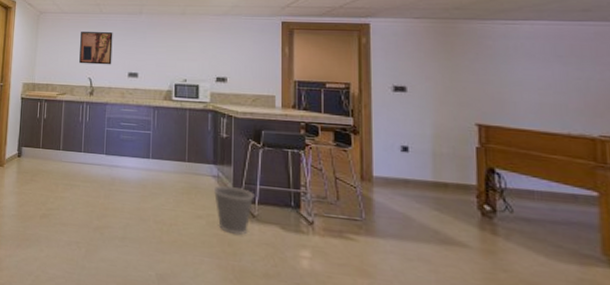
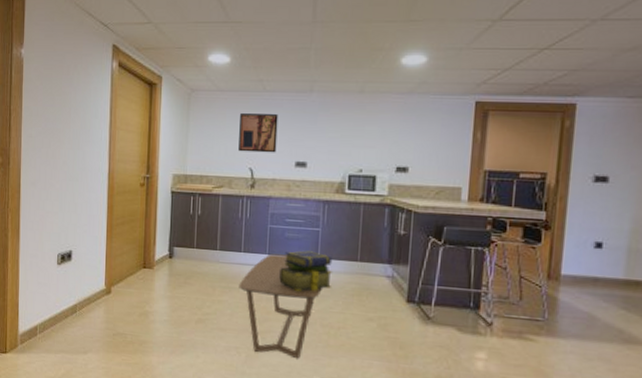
coffee table: none [79,154,154,255] -> present [238,253,322,359]
stack of books: none [115,151,164,190] -> present [279,250,333,292]
wastebasket: present [213,185,255,235] -> none [386,286,431,338]

